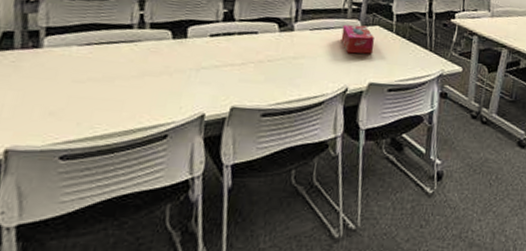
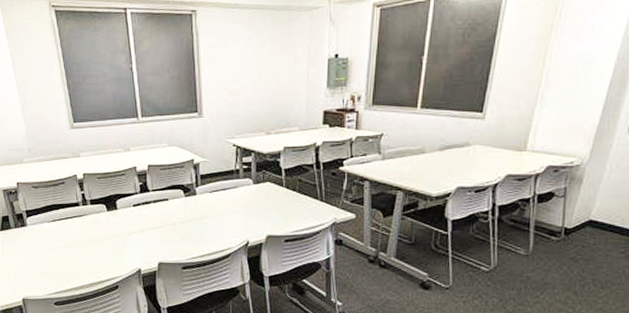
tissue box: present [341,24,374,54] -> none [237,183,268,210]

